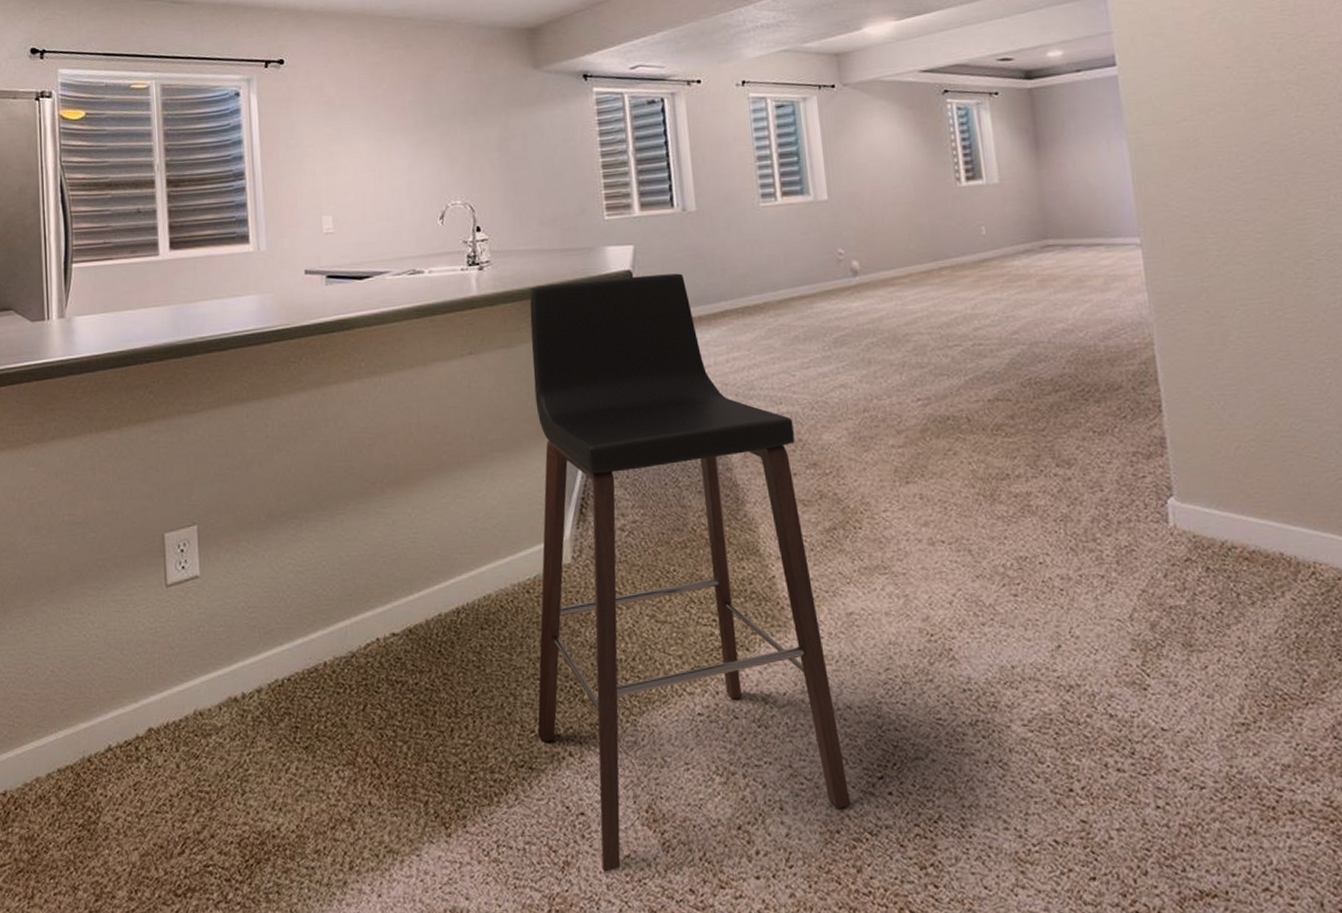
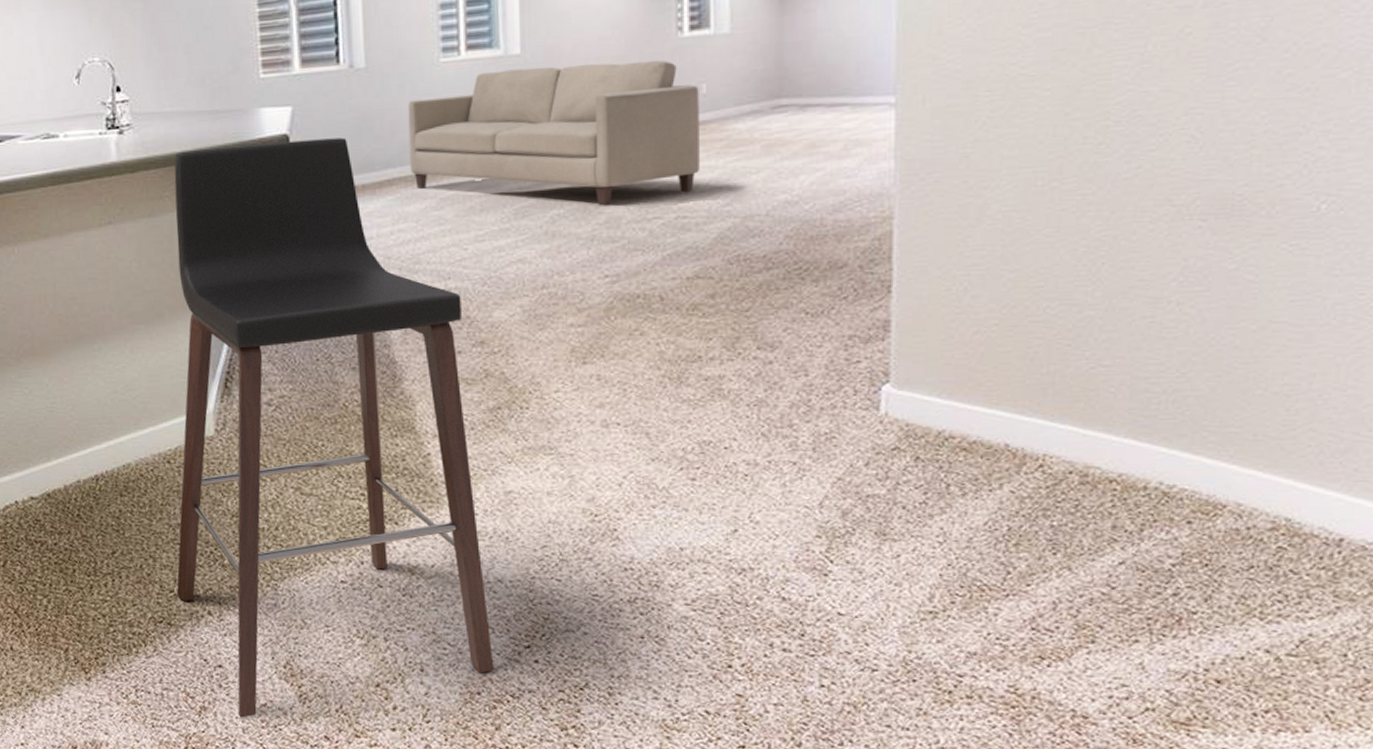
sofa: none [734,205,988,335] -> present [407,60,700,206]

